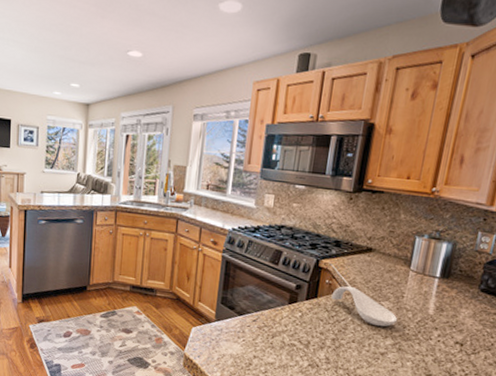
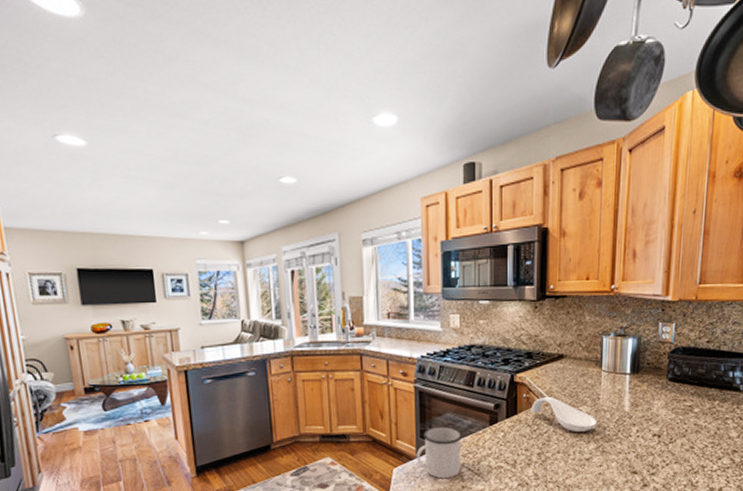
mug: none [214,295,261,347] -> present [416,426,462,479]

